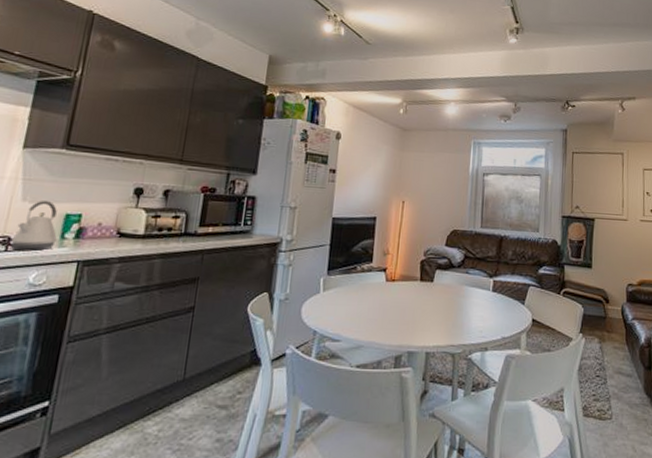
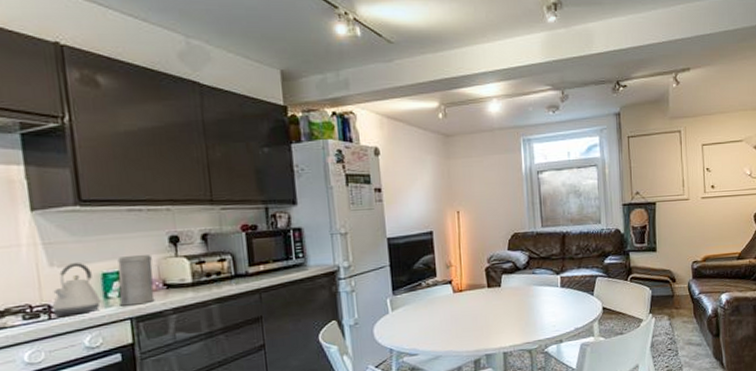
canister: none [72,201,114,250] -> present [117,255,155,307]

